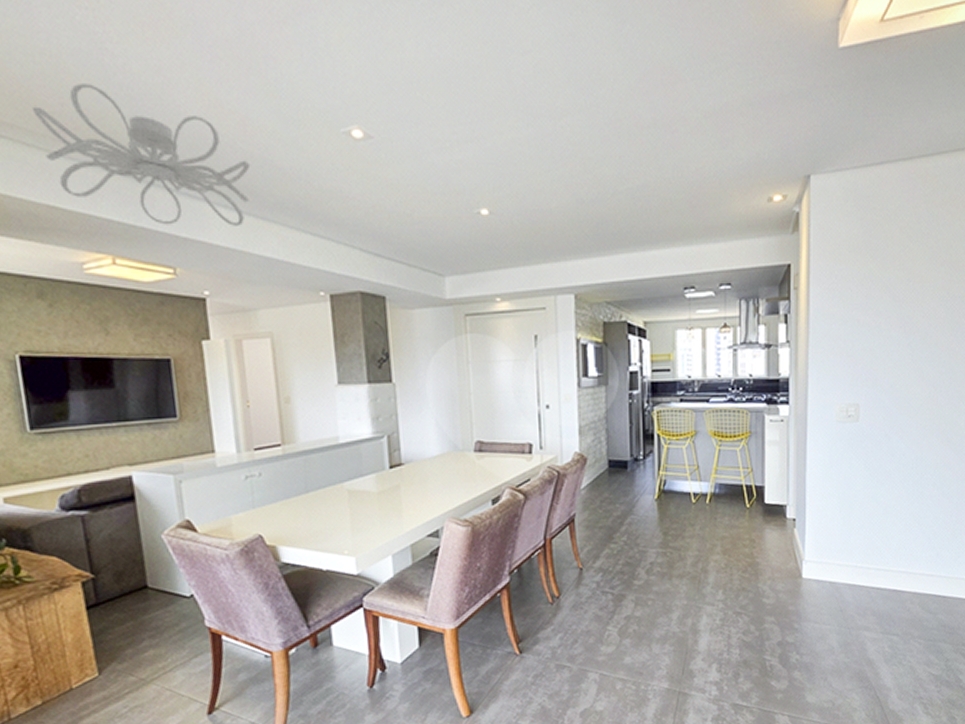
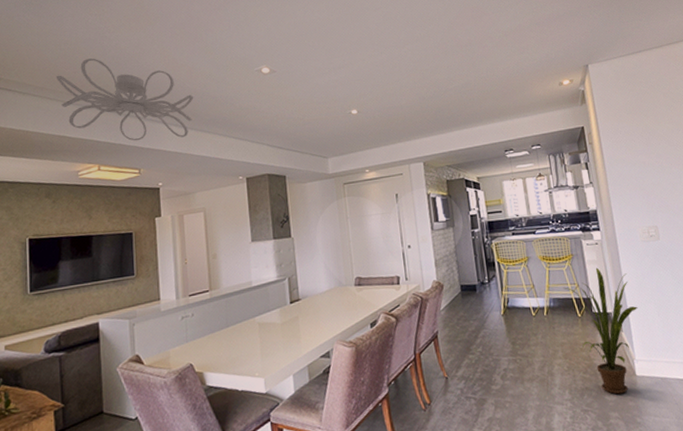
house plant: none [733,450,818,598] -> present [563,267,638,395]

